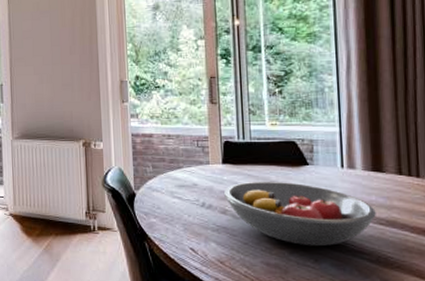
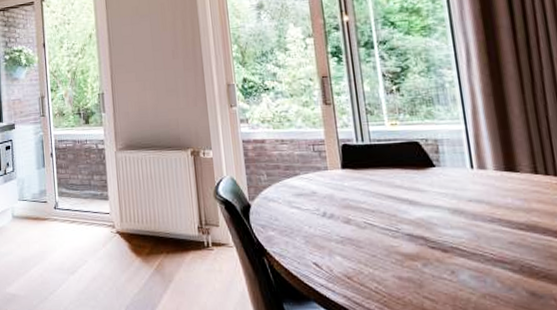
fruit bowl: present [224,181,376,247] -> none [346,185,514,257]

